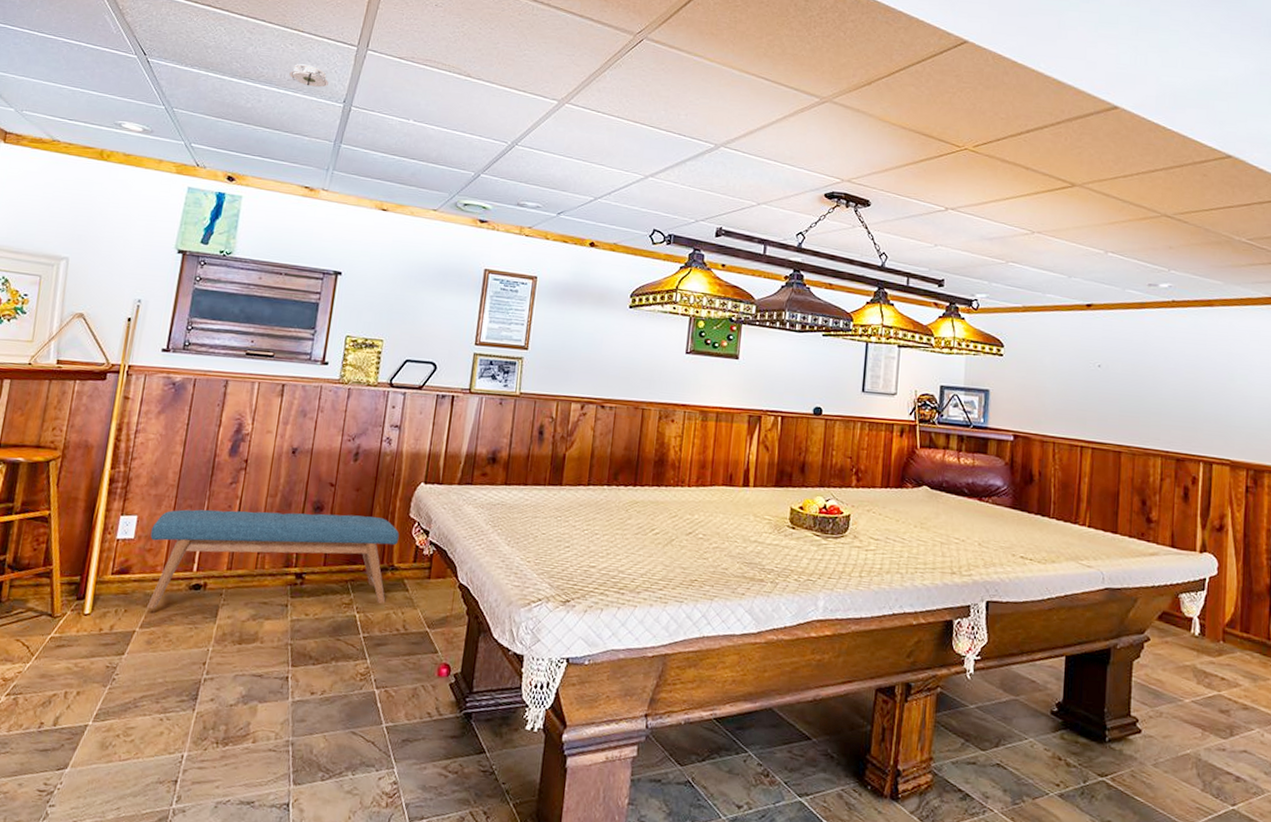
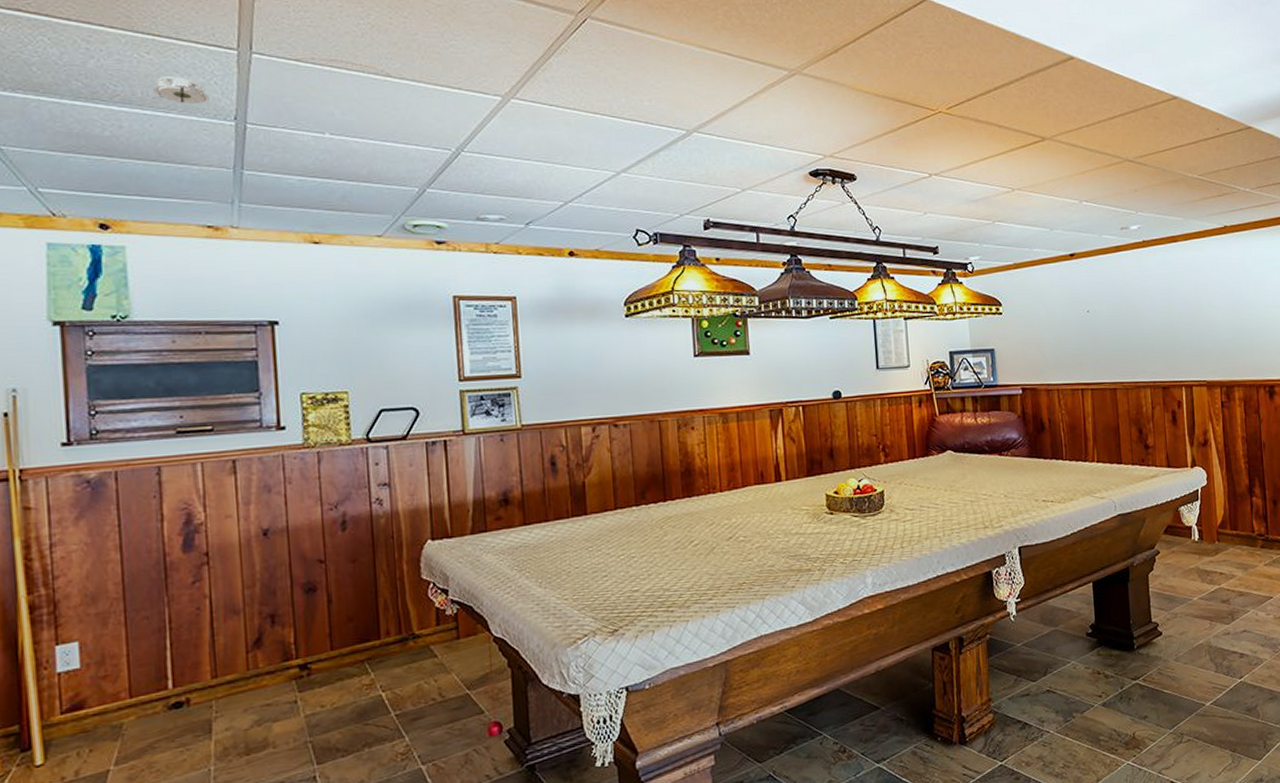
bench: present [147,509,400,609] -> none [101,586,415,741]

